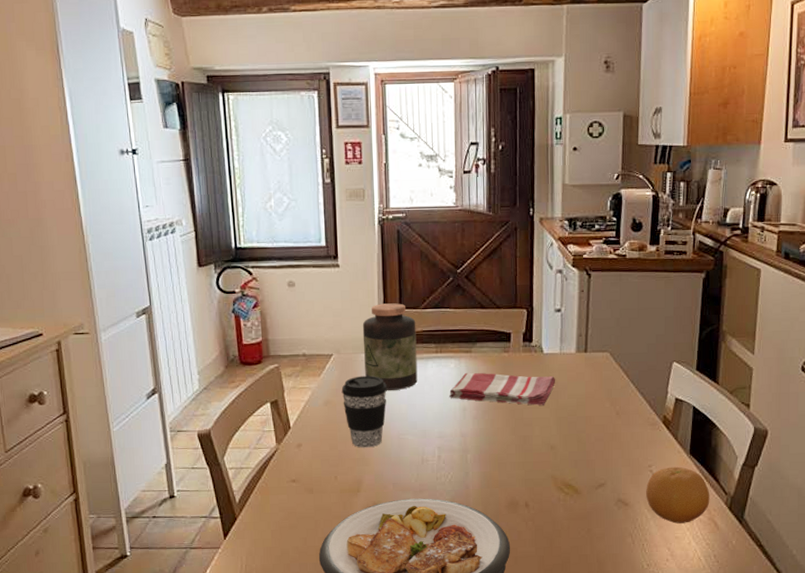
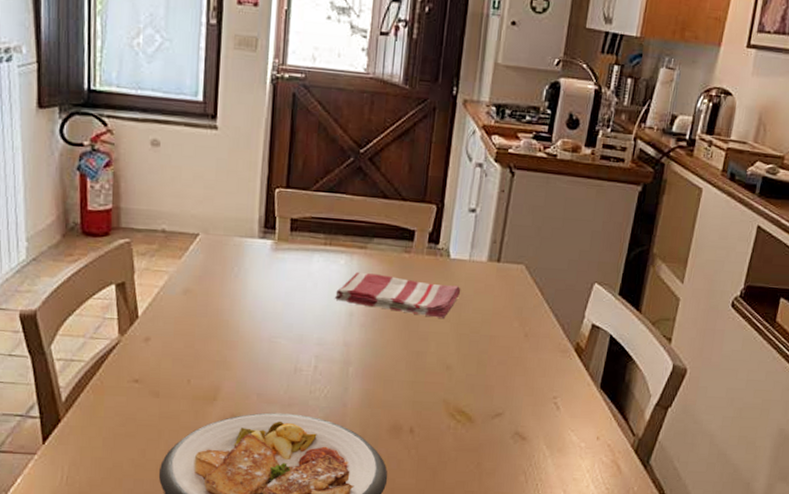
coffee cup: present [341,375,388,448] -> none [205,263,263,350]
jar: present [362,303,418,390] -> none [236,179,304,285]
fruit: present [646,466,710,524] -> none [546,400,617,464]

